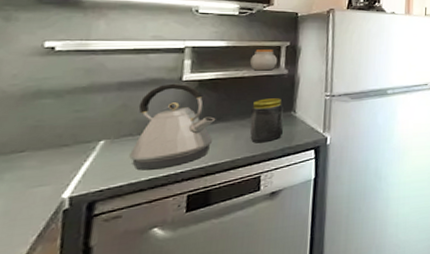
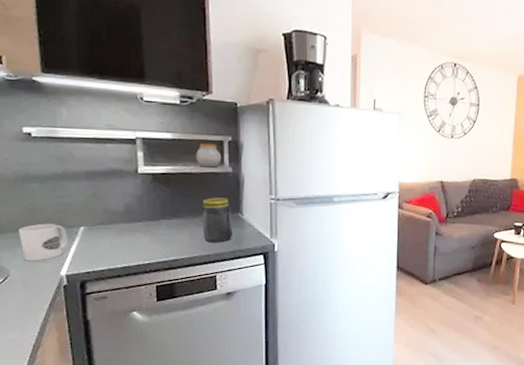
mug: none [11,140,81,187] -> present [18,223,67,261]
kettle: present [129,83,216,171] -> none [105,175,171,259]

